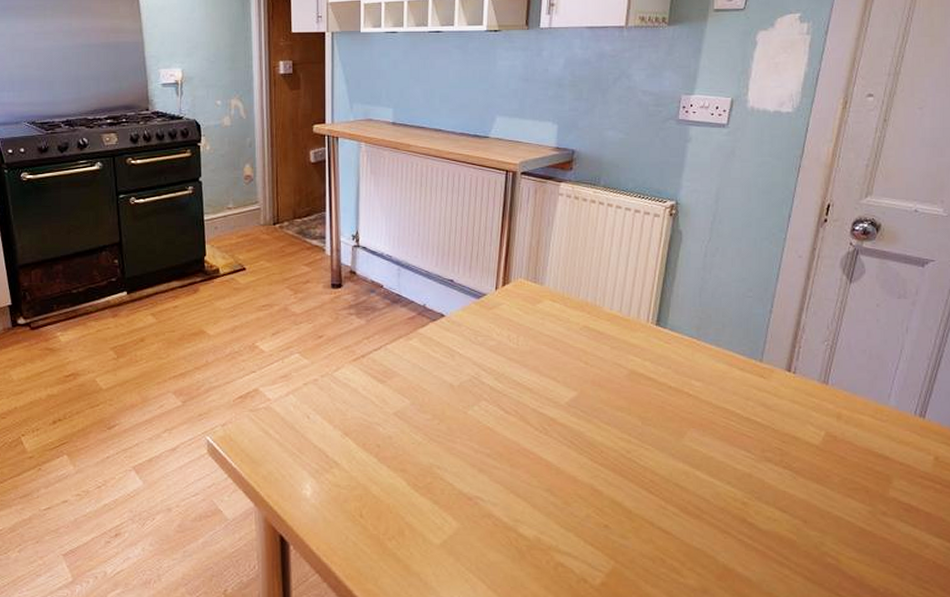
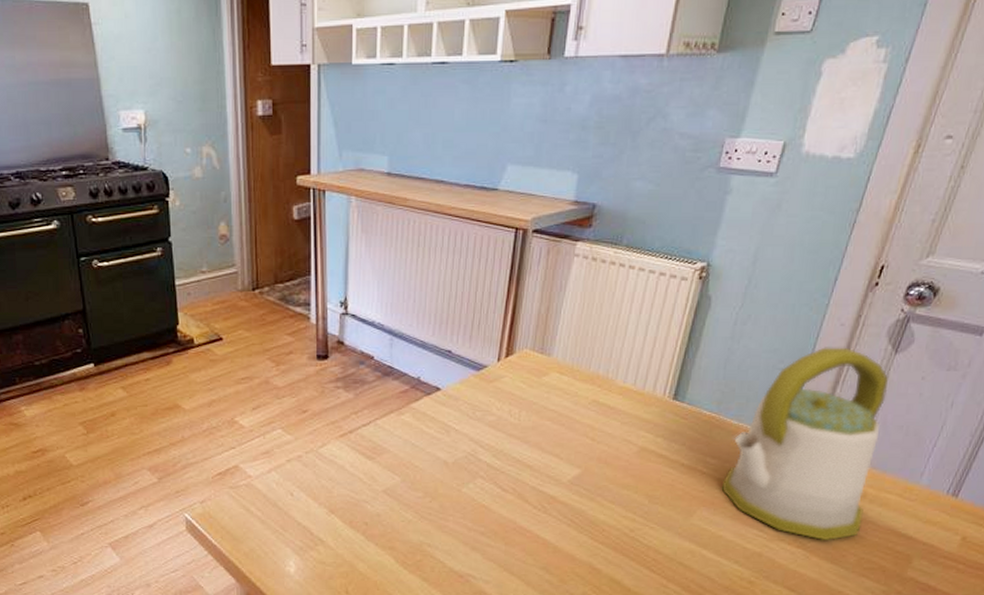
kettle: none [707,277,847,462] -> present [721,347,888,541]

